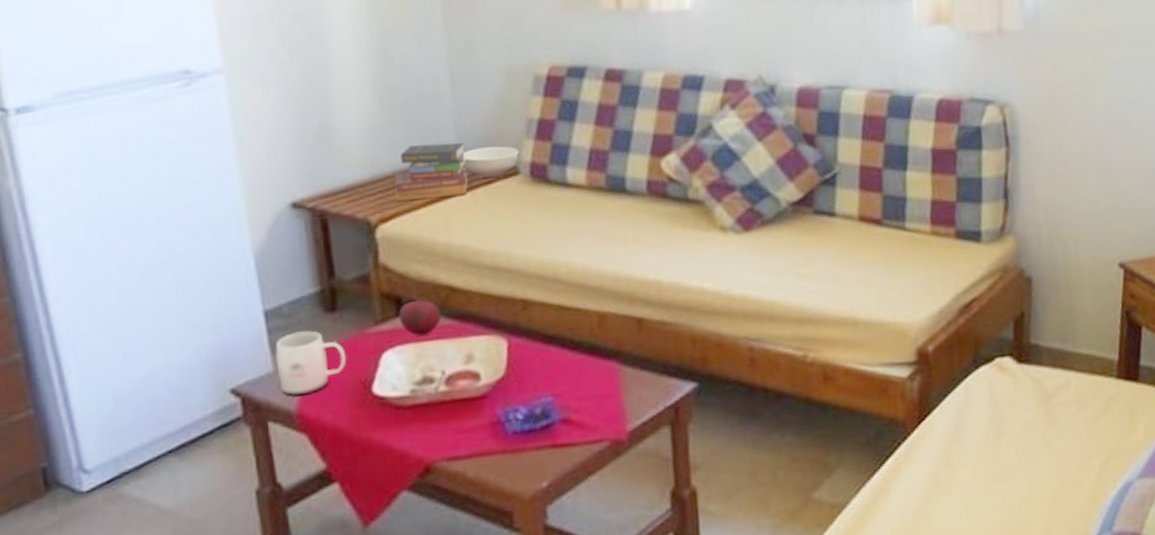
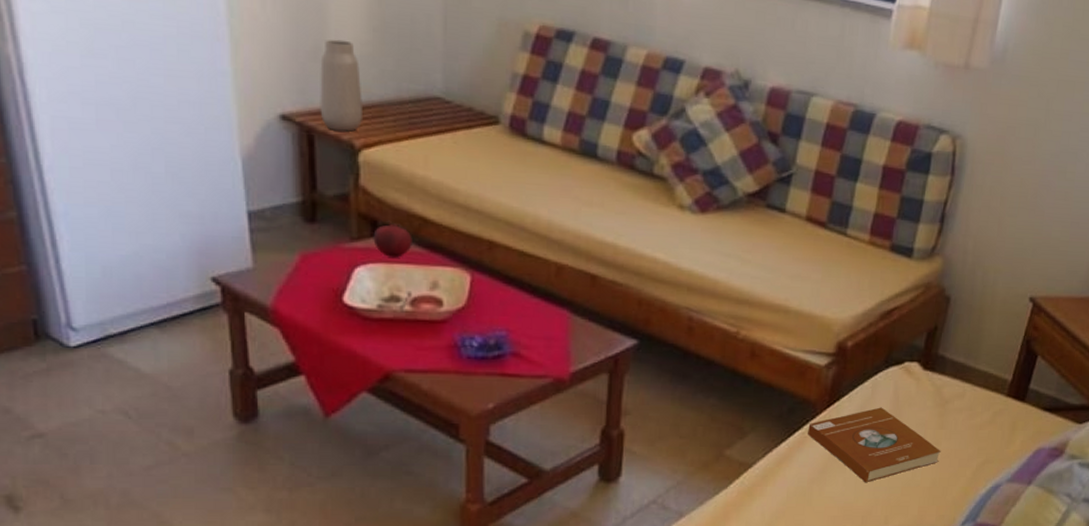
mug: present [275,330,347,396] -> none [256,234,322,294]
vase: none [328,115,376,211] -> present [320,39,362,132]
books: present [394,142,468,201] -> none [379,79,450,135]
bowl: present [462,146,520,178] -> none [447,92,502,123]
book: none [901,414,1056,506] -> present [808,407,941,483]

